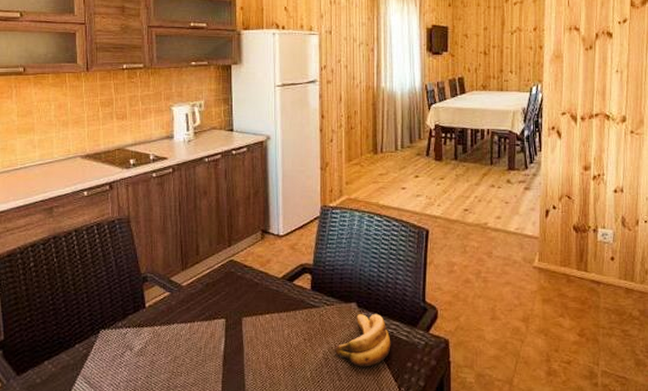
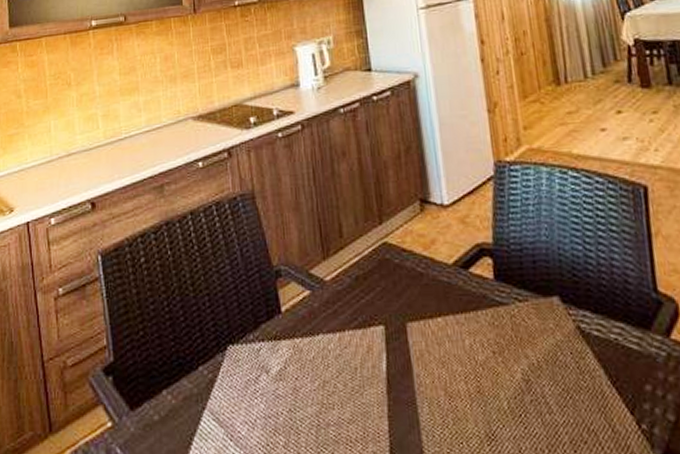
banana: present [334,313,391,367] -> none [536,311,618,393]

